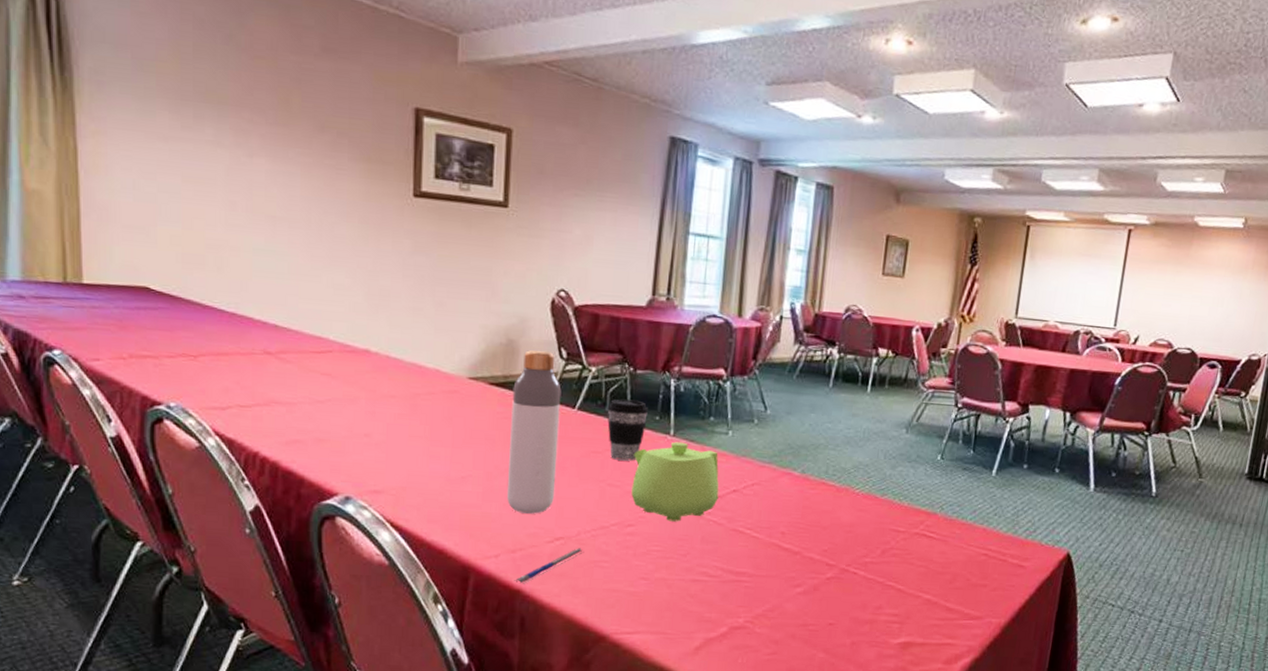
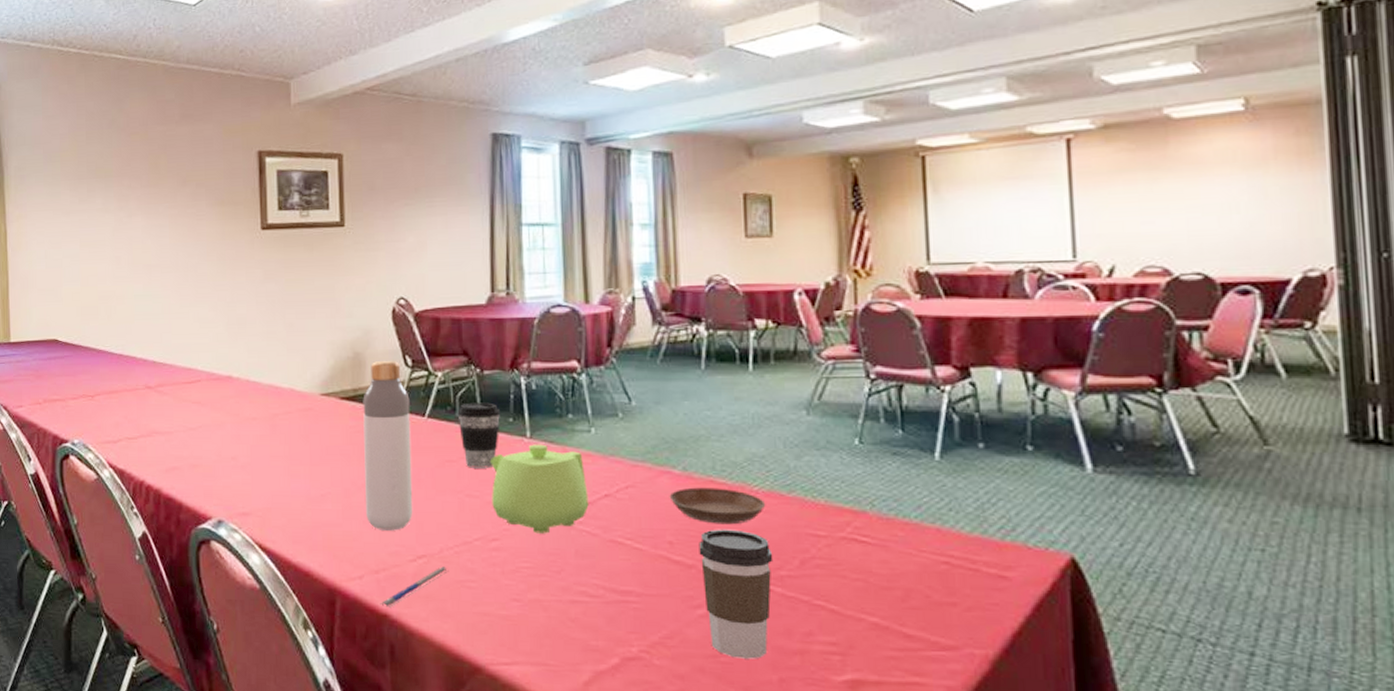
saucer: none [787,487,863,520] -> present [669,487,766,525]
coffee cup: none [803,523,862,627] -> present [699,529,773,659]

